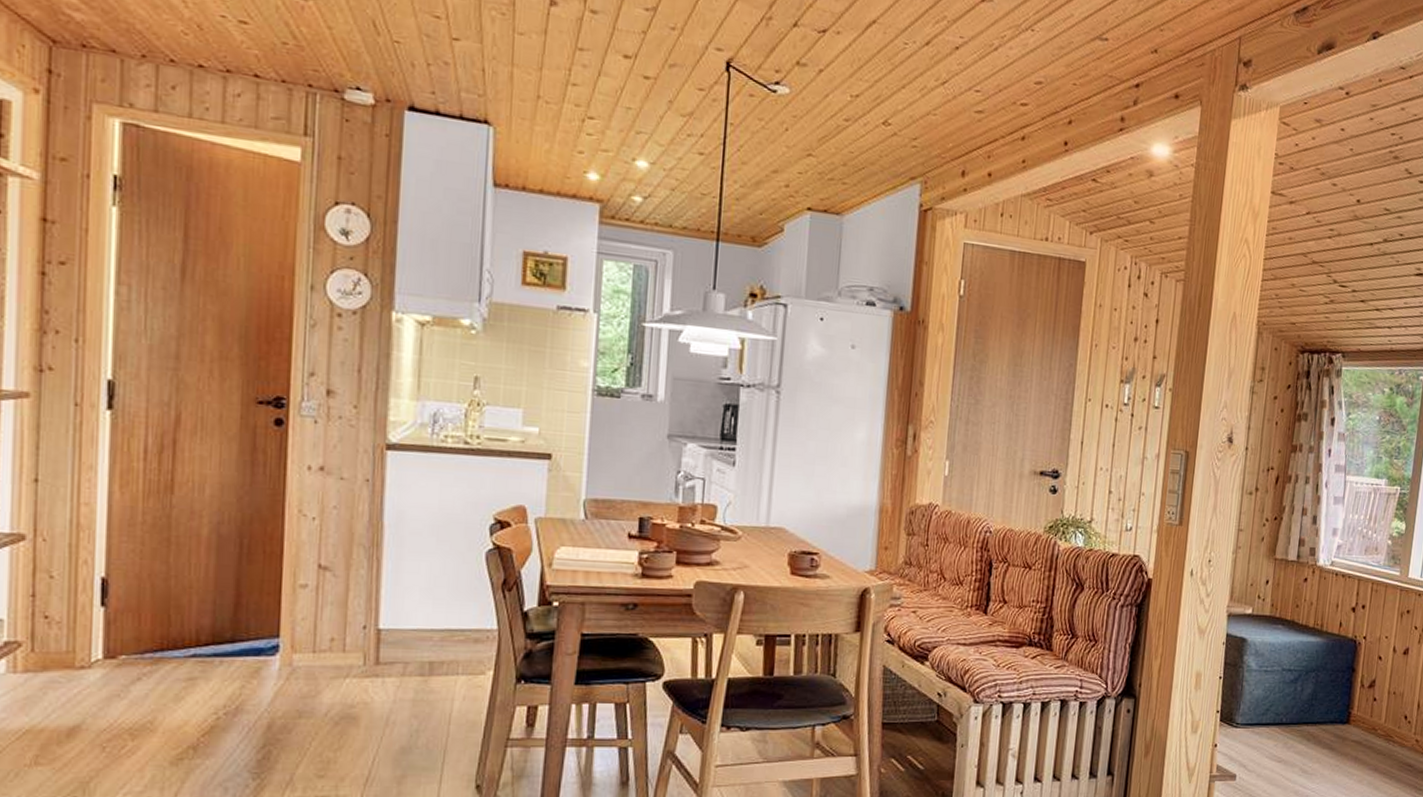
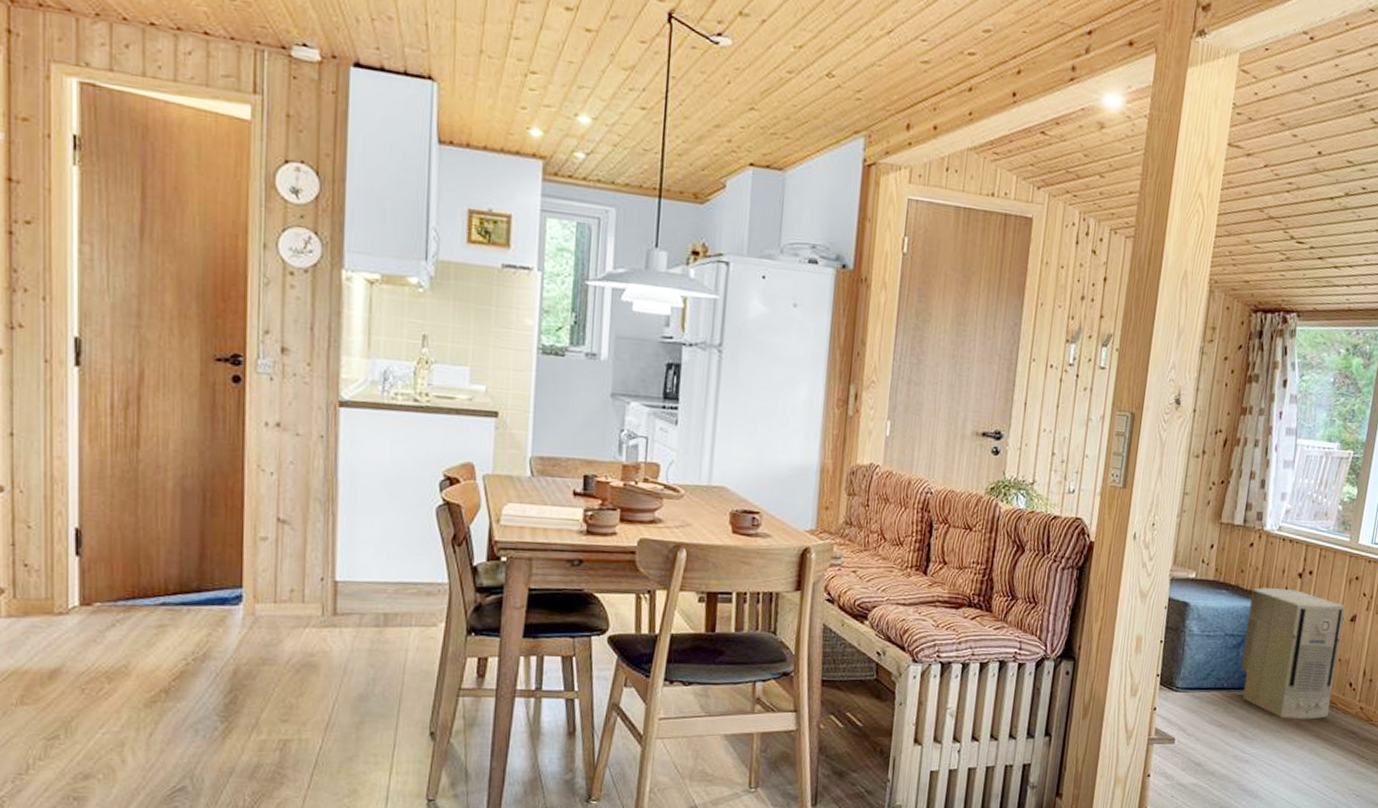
air purifier: none [1299,622,1398,753] -> present [1241,588,1345,720]

